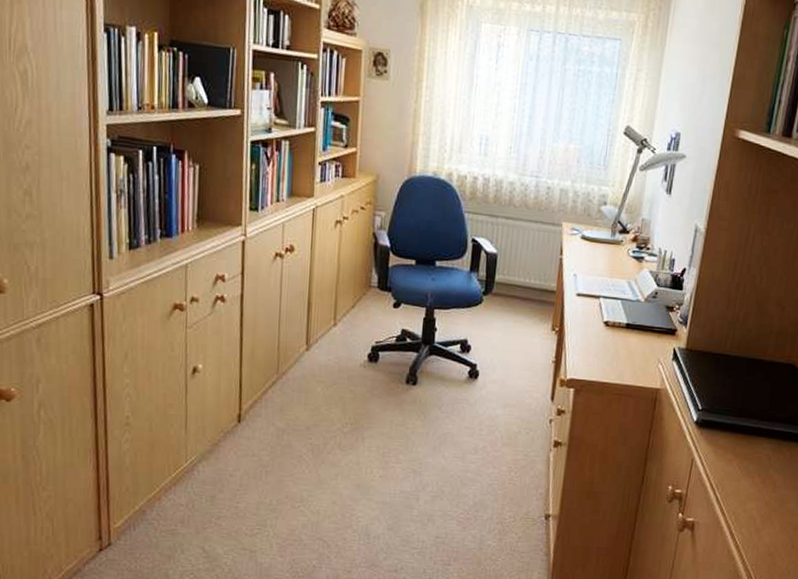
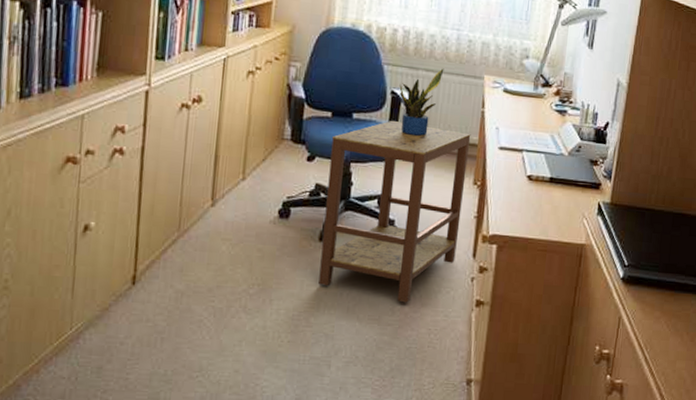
side table: none [406,267,550,443] -> present [318,120,471,303]
potted plant: none [479,215,523,283] -> present [399,68,444,136]

